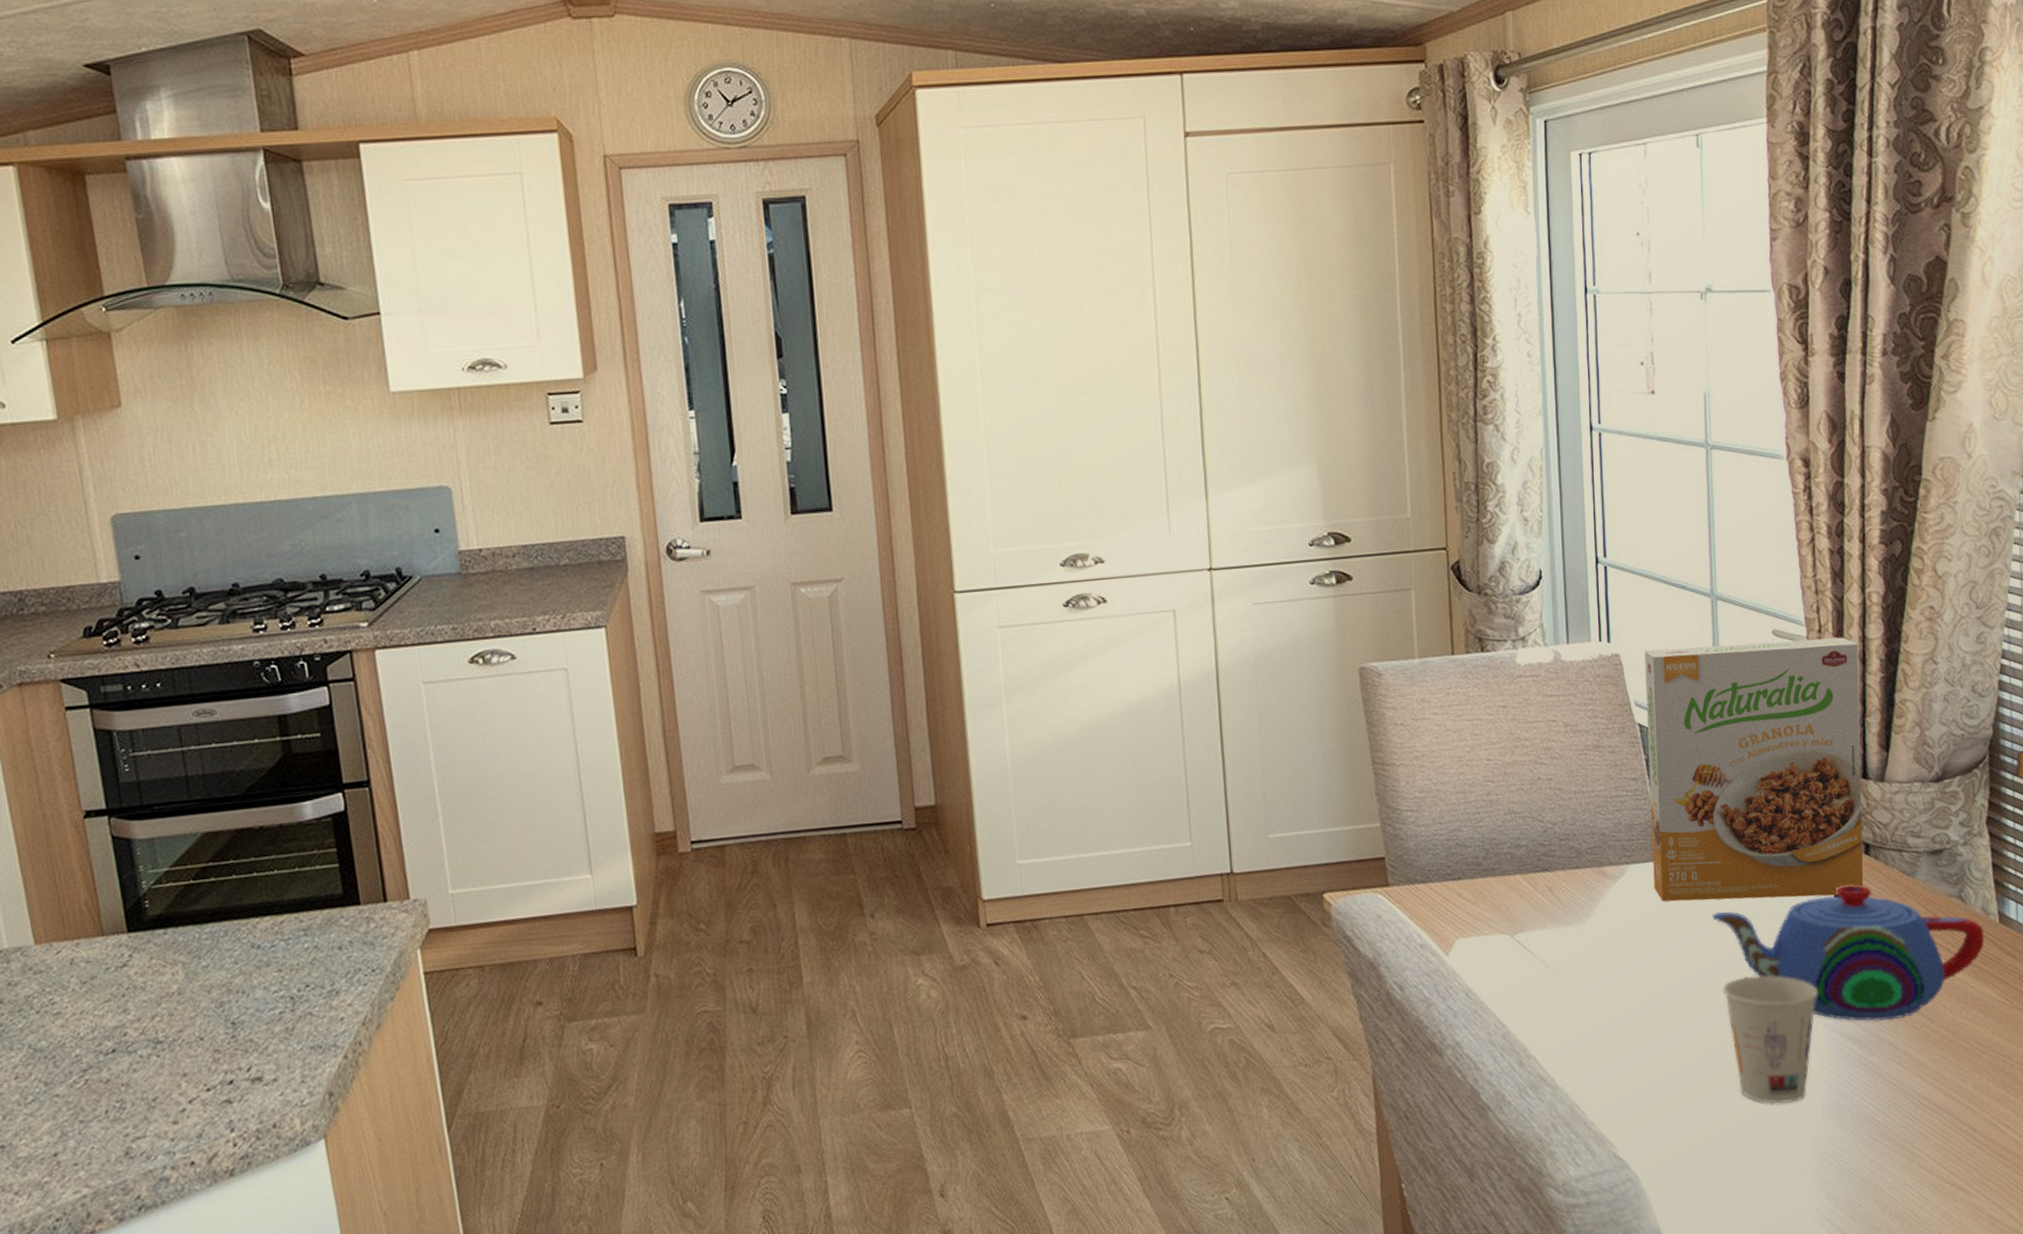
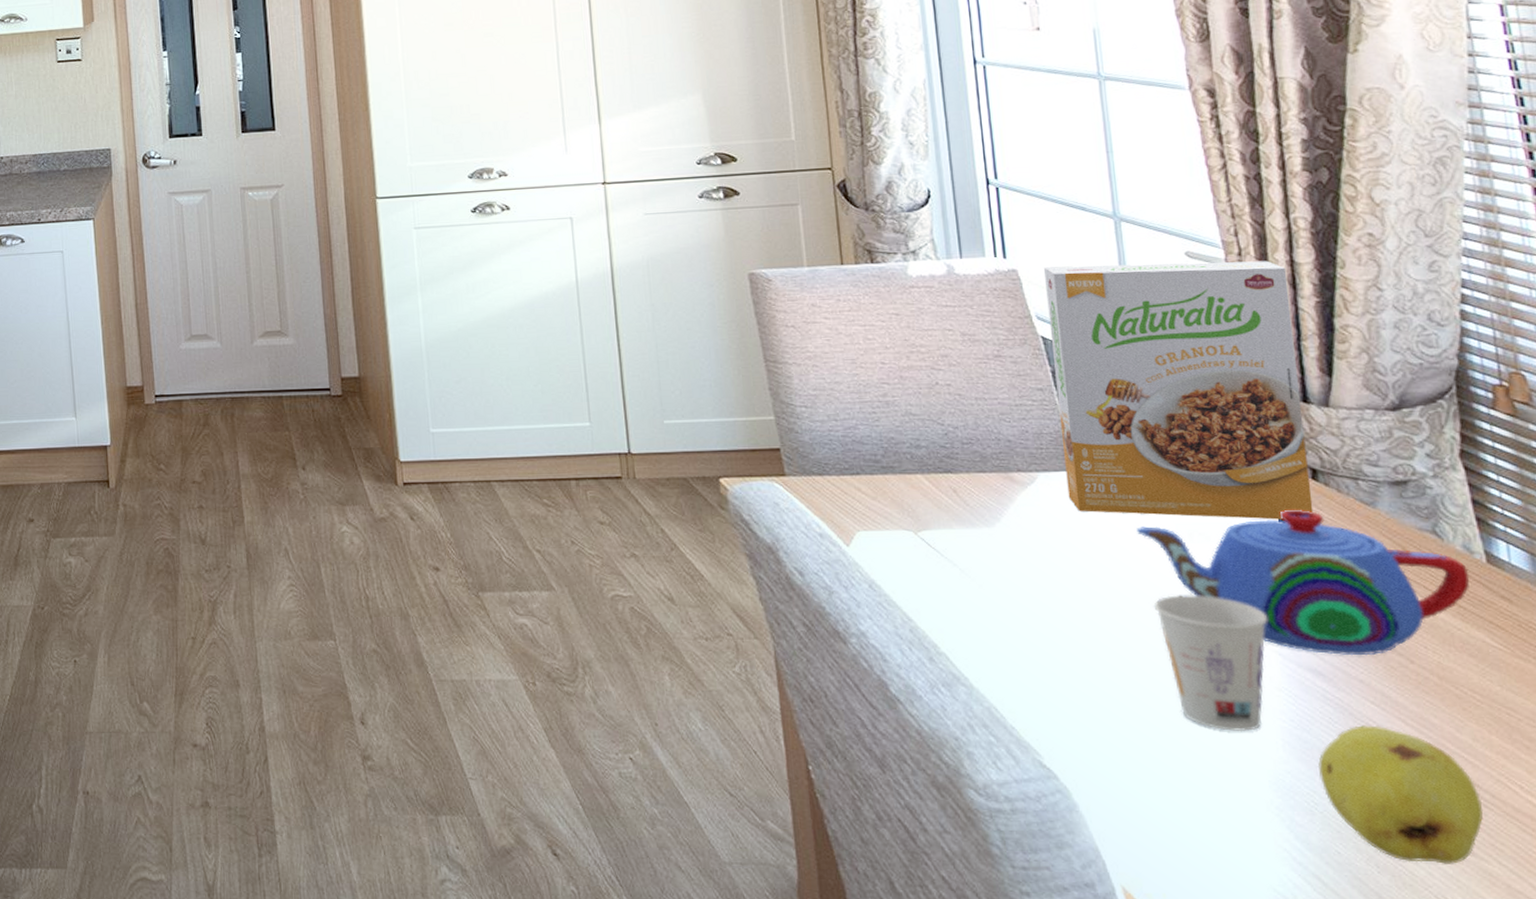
fruit: none [1849,1084,1977,1207] -> present [1317,725,1484,864]

